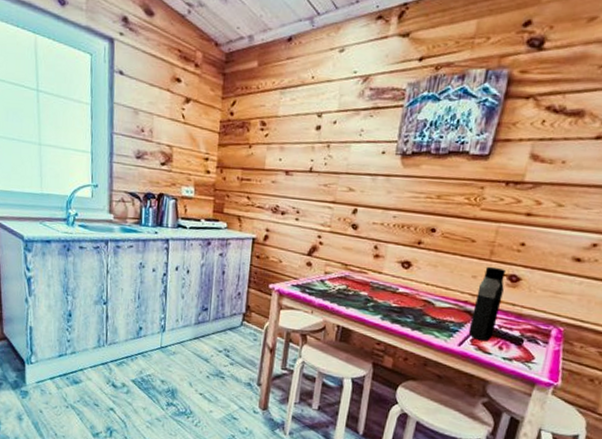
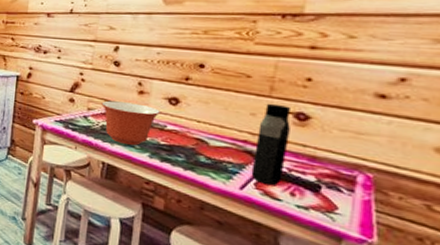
mixing bowl: none [338,264,393,308] -> present [101,100,160,145]

